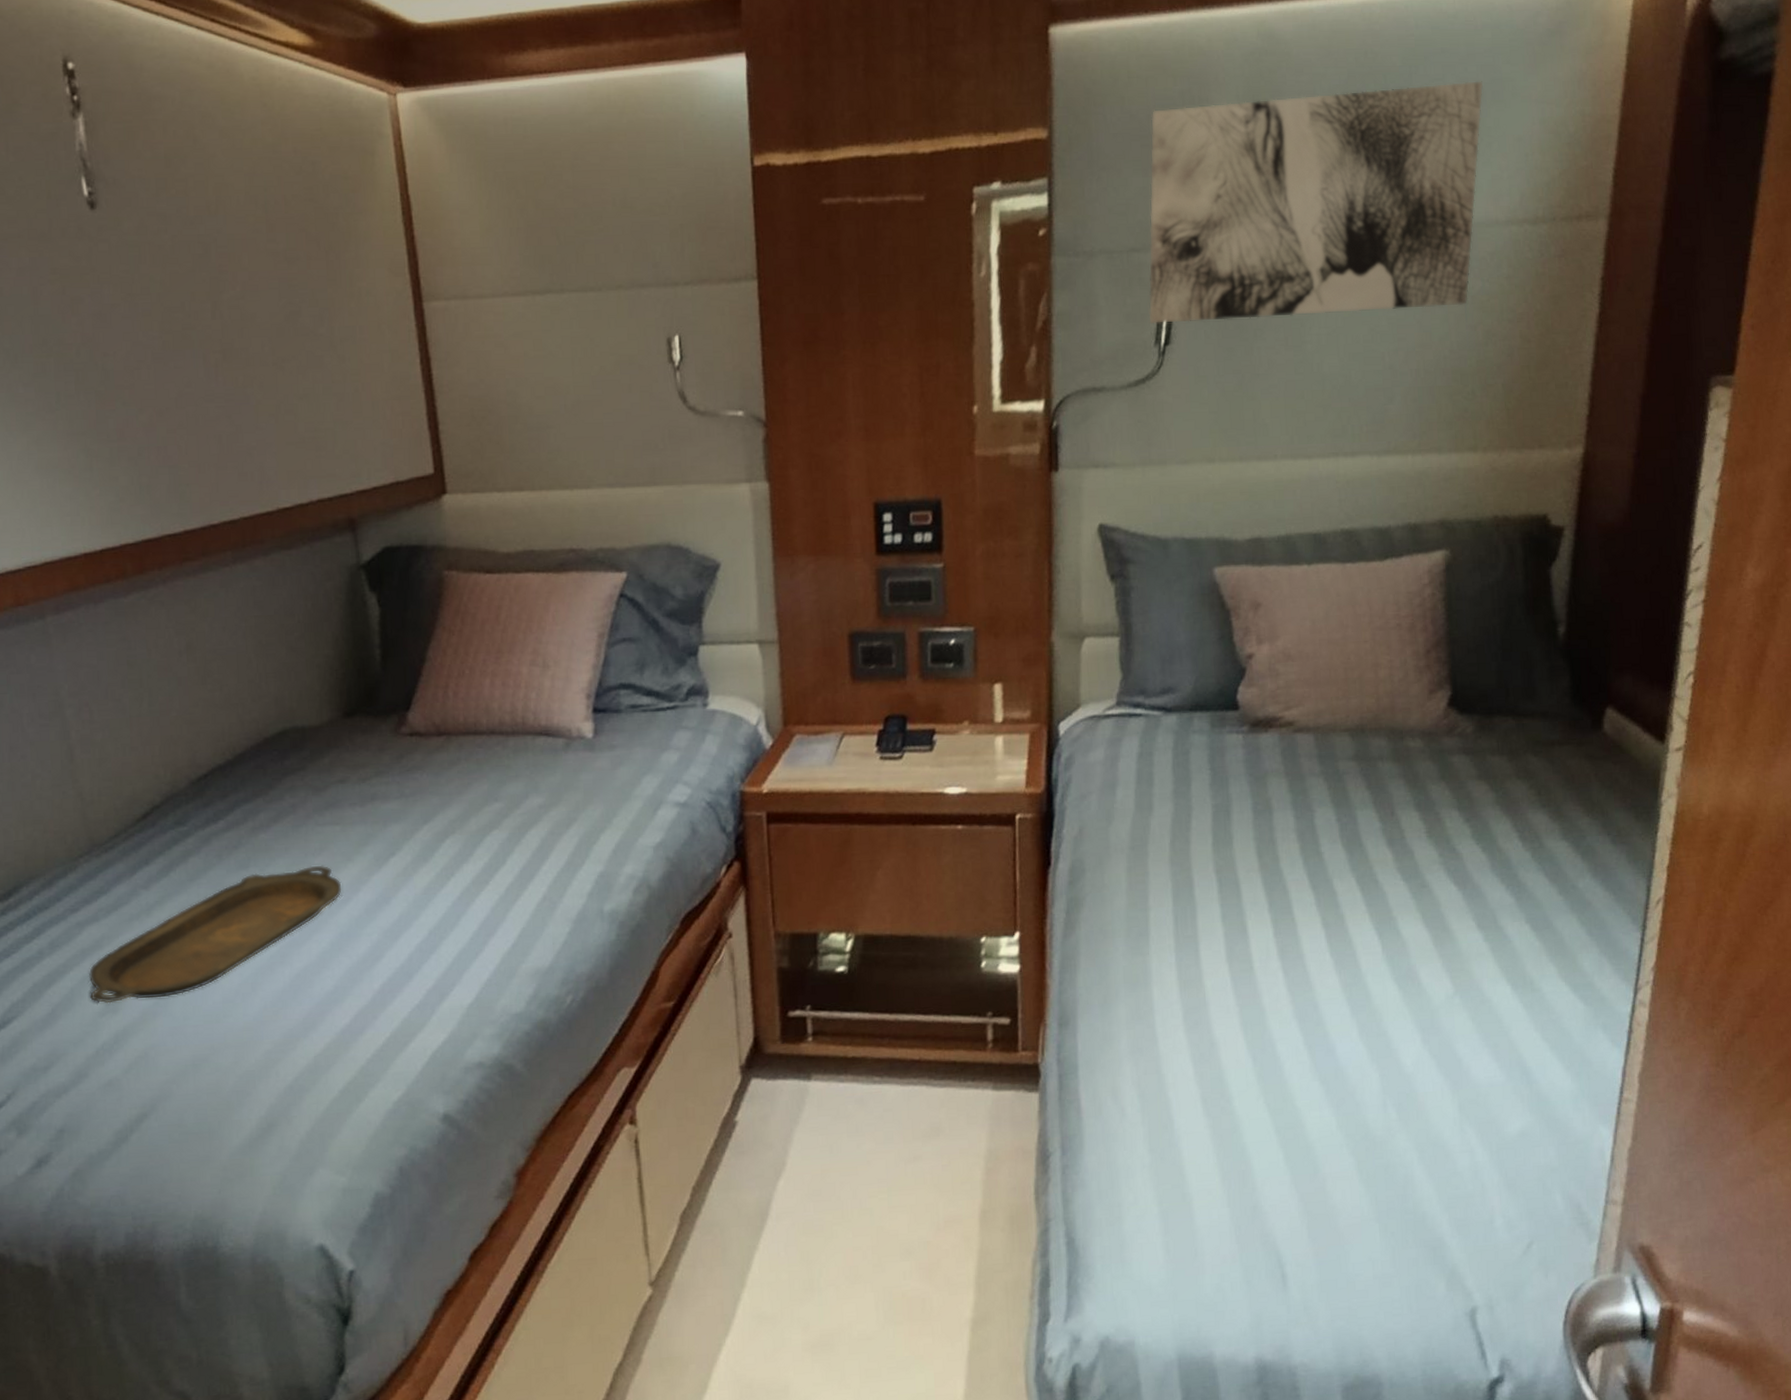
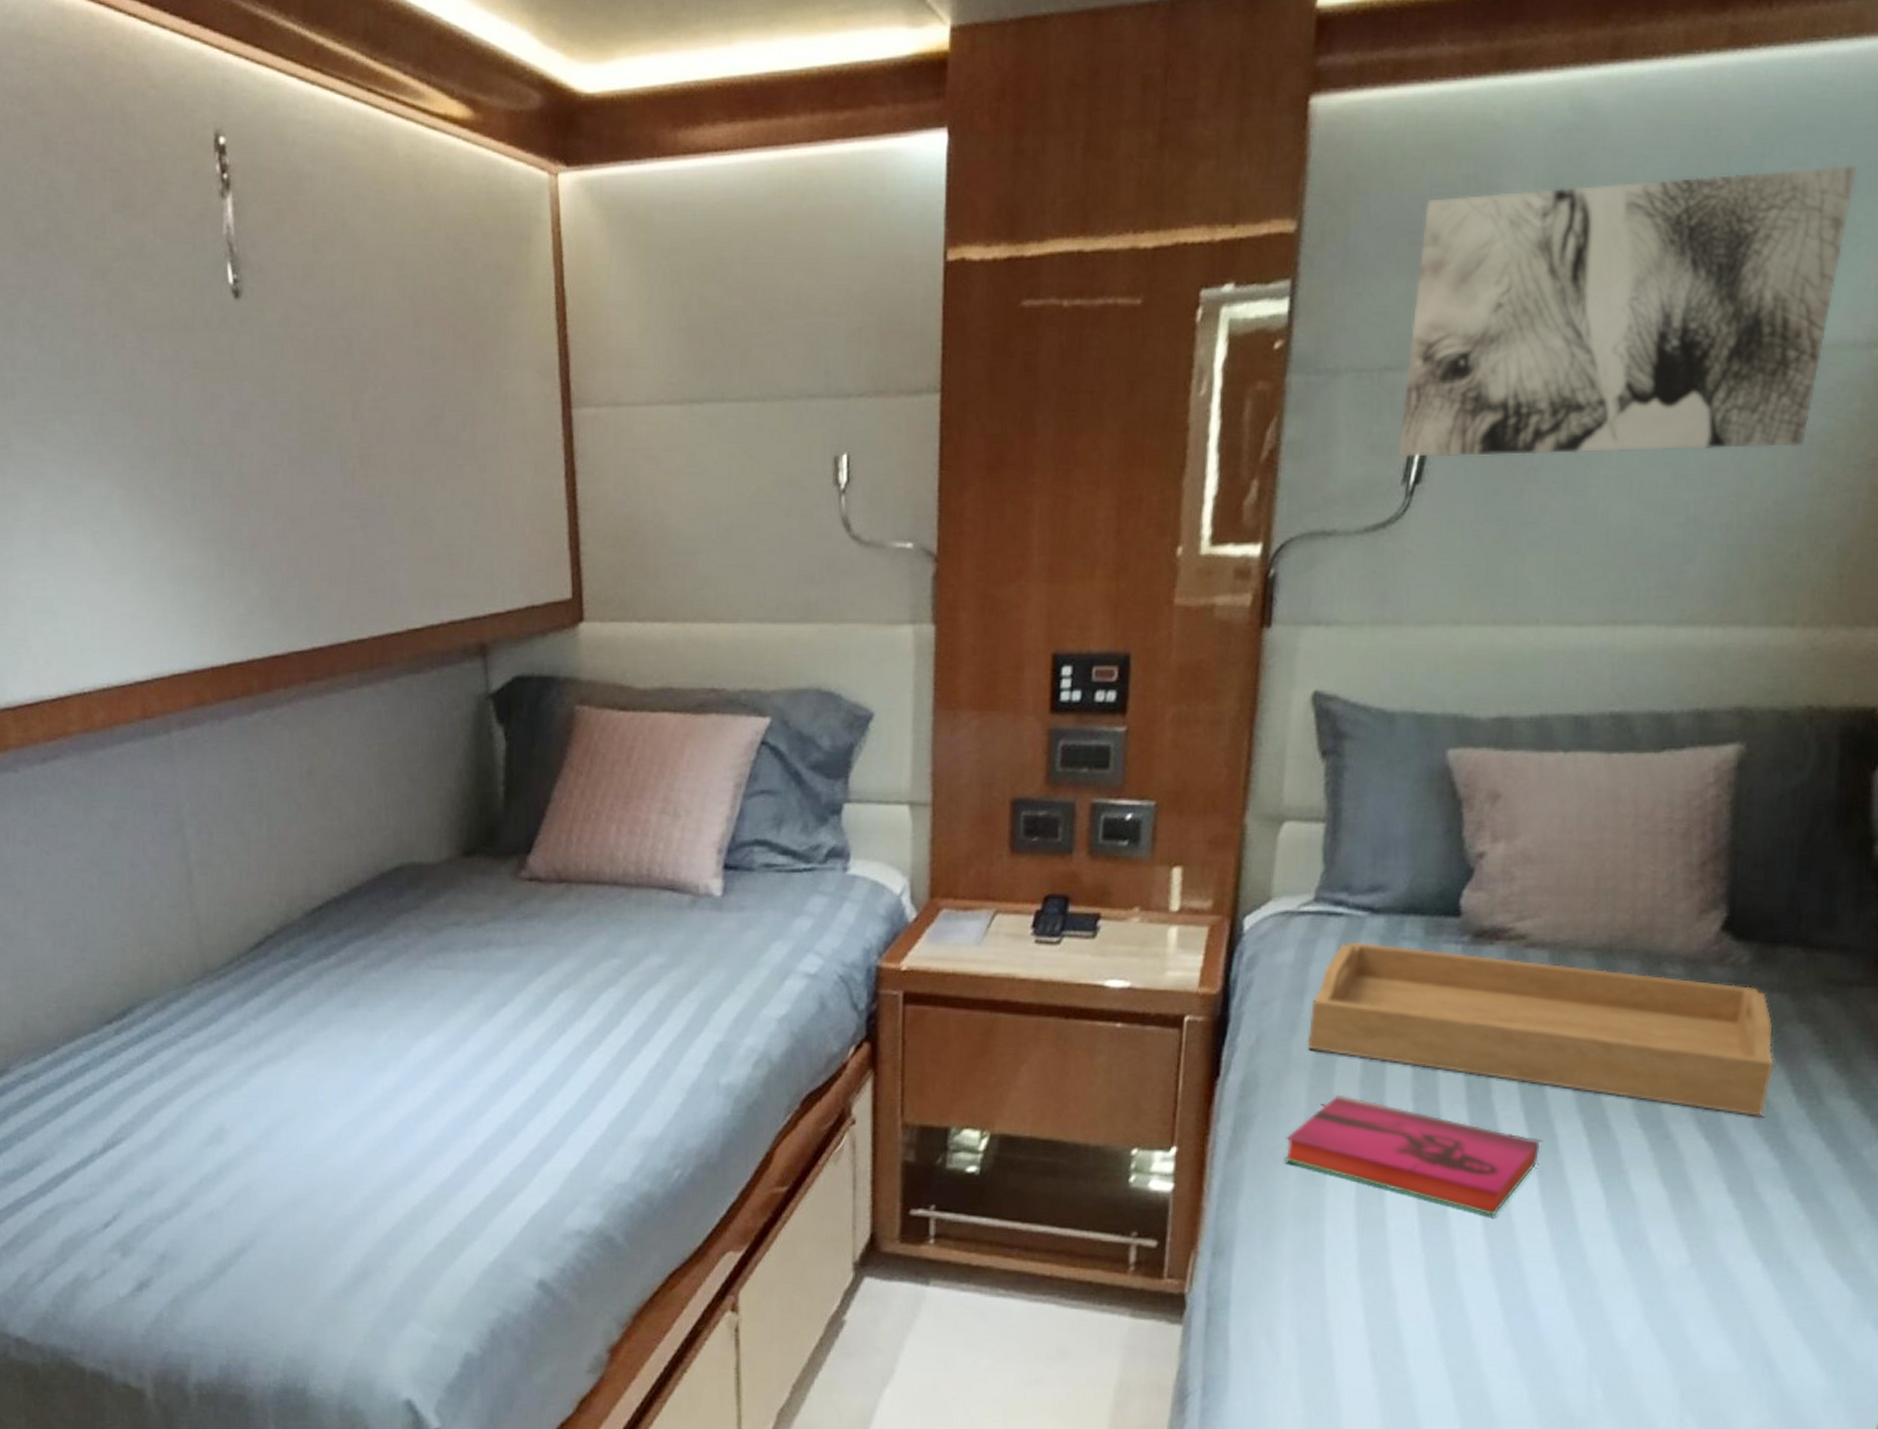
serving tray: present [88,865,342,1004] -> none [195,1010,450,1134]
hardback book: none [1112,872,1324,968] -> present [1284,1094,1540,1216]
serving tray: none [1122,737,1501,862] -> present [1307,941,1774,1116]

